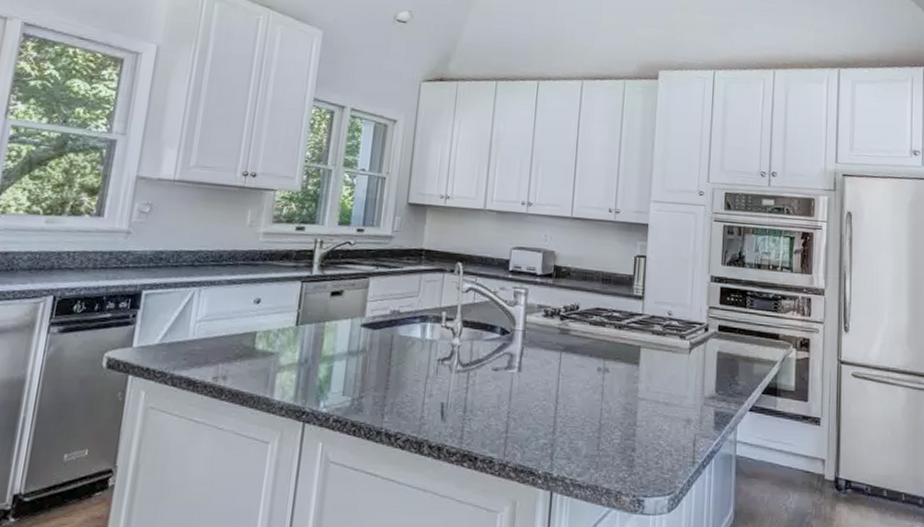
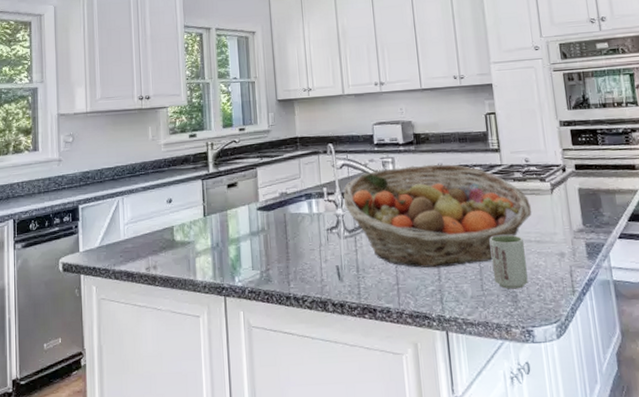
fruit basket: none [463,300,666,420] -> present [343,164,532,268]
cup: none [612,391,651,453] -> present [489,234,528,290]

